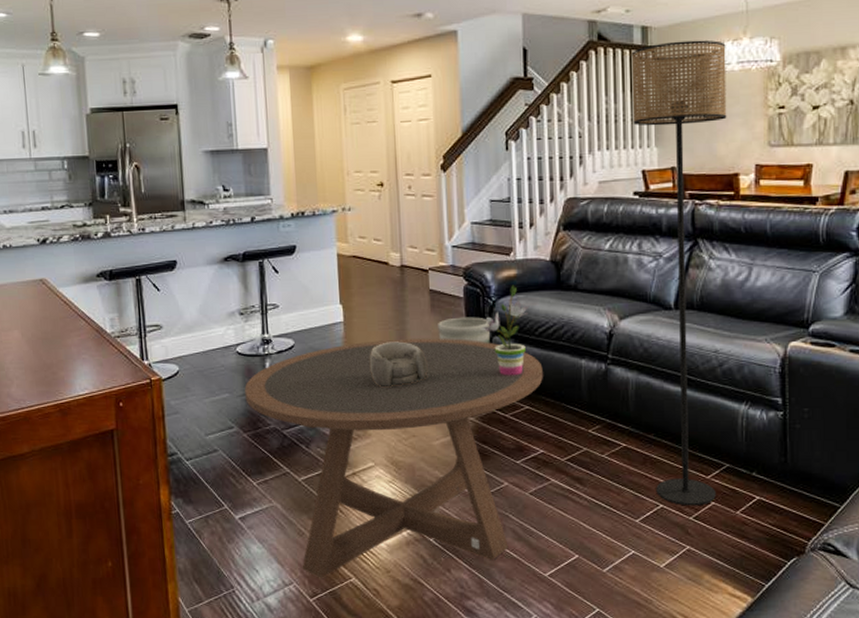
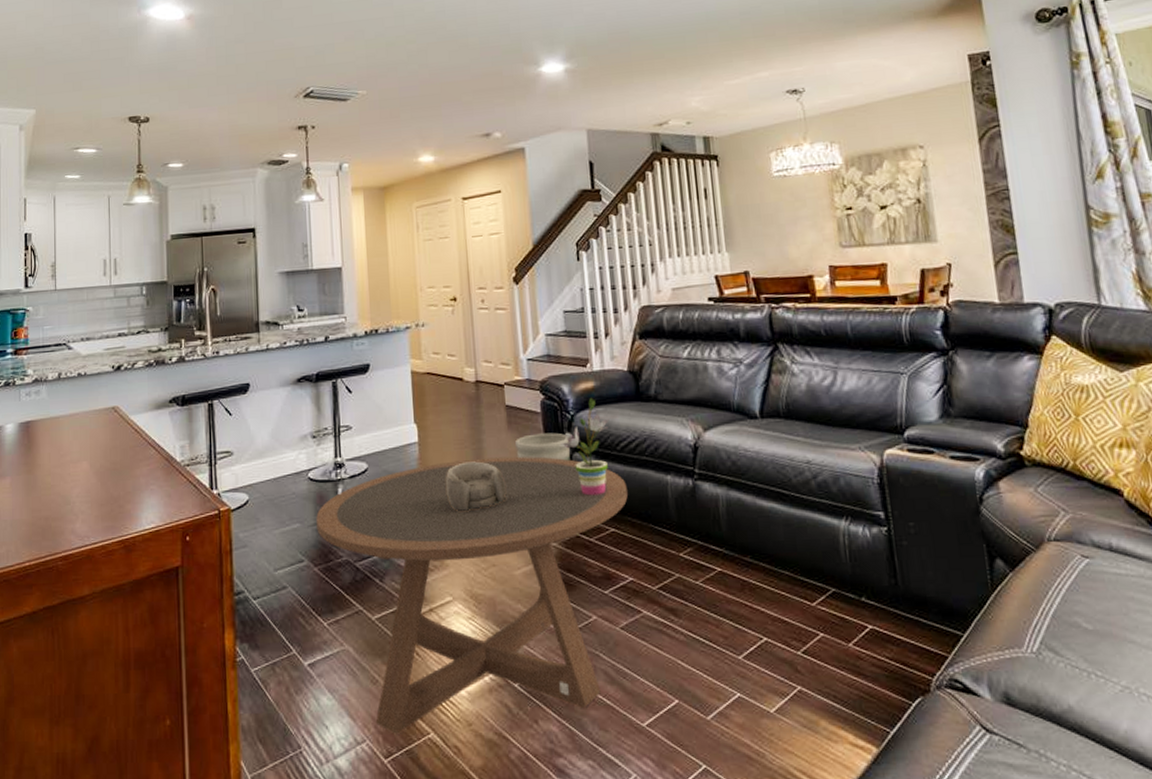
floor lamp: present [631,40,727,506] -> none [695,147,824,639]

